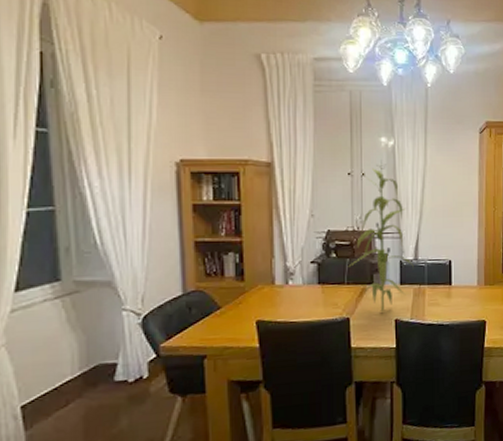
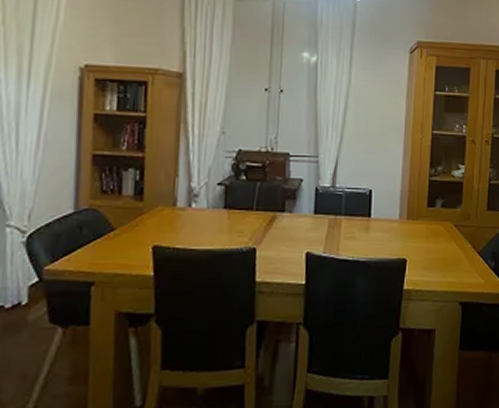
plant: present [349,161,414,312] -> none [259,78,330,244]

